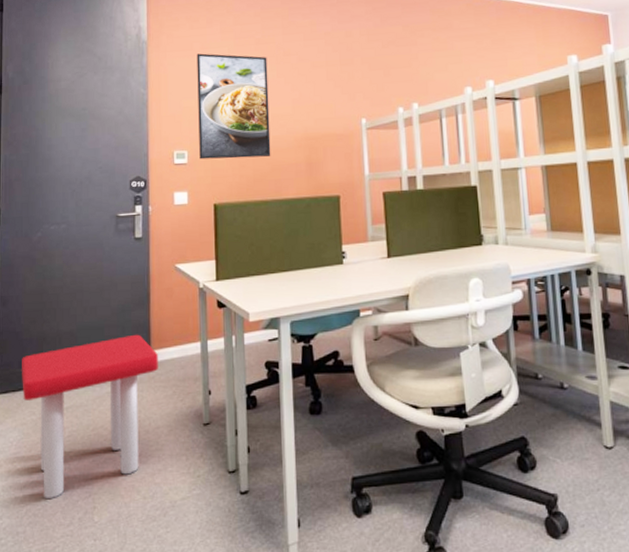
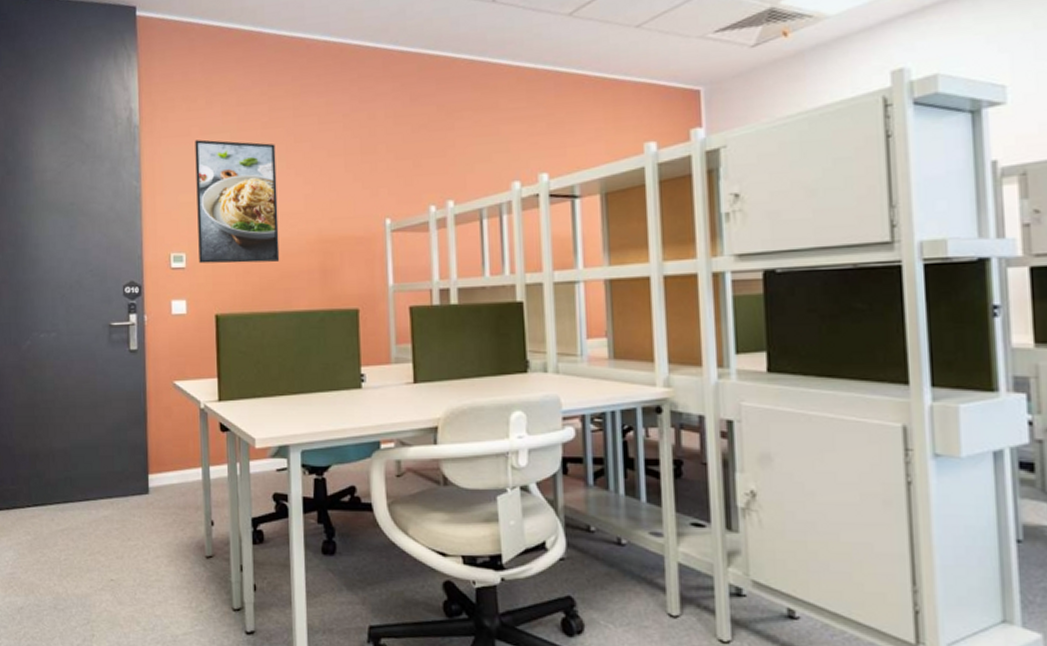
stool: present [22,334,158,500] -> none [15,456,157,623]

